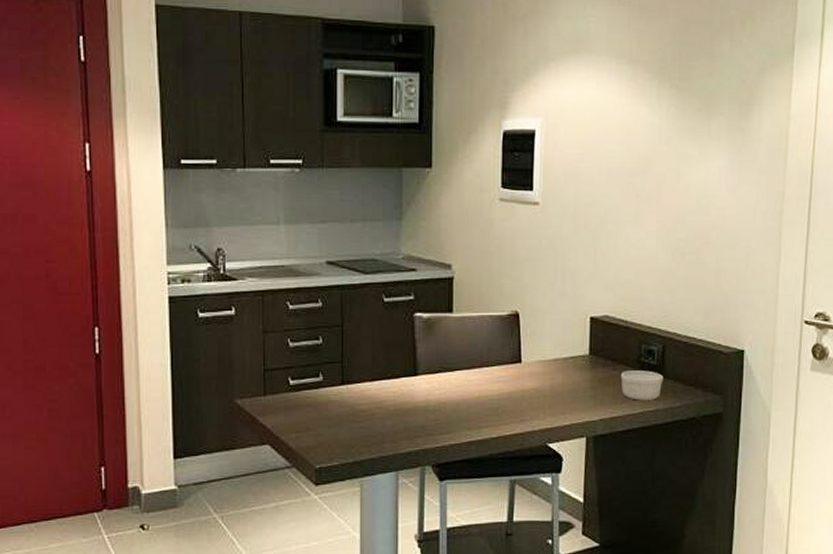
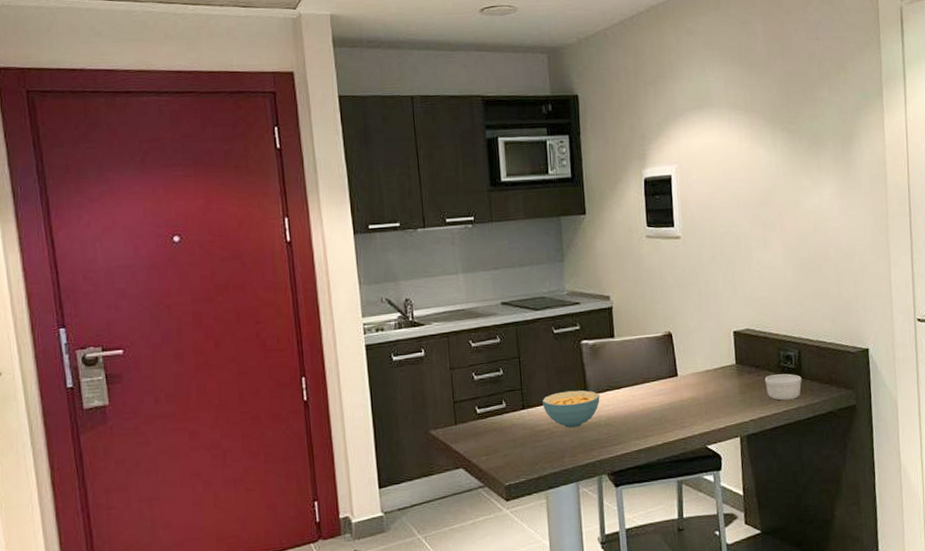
cereal bowl: none [365,368,430,411] -> present [542,390,600,428]

